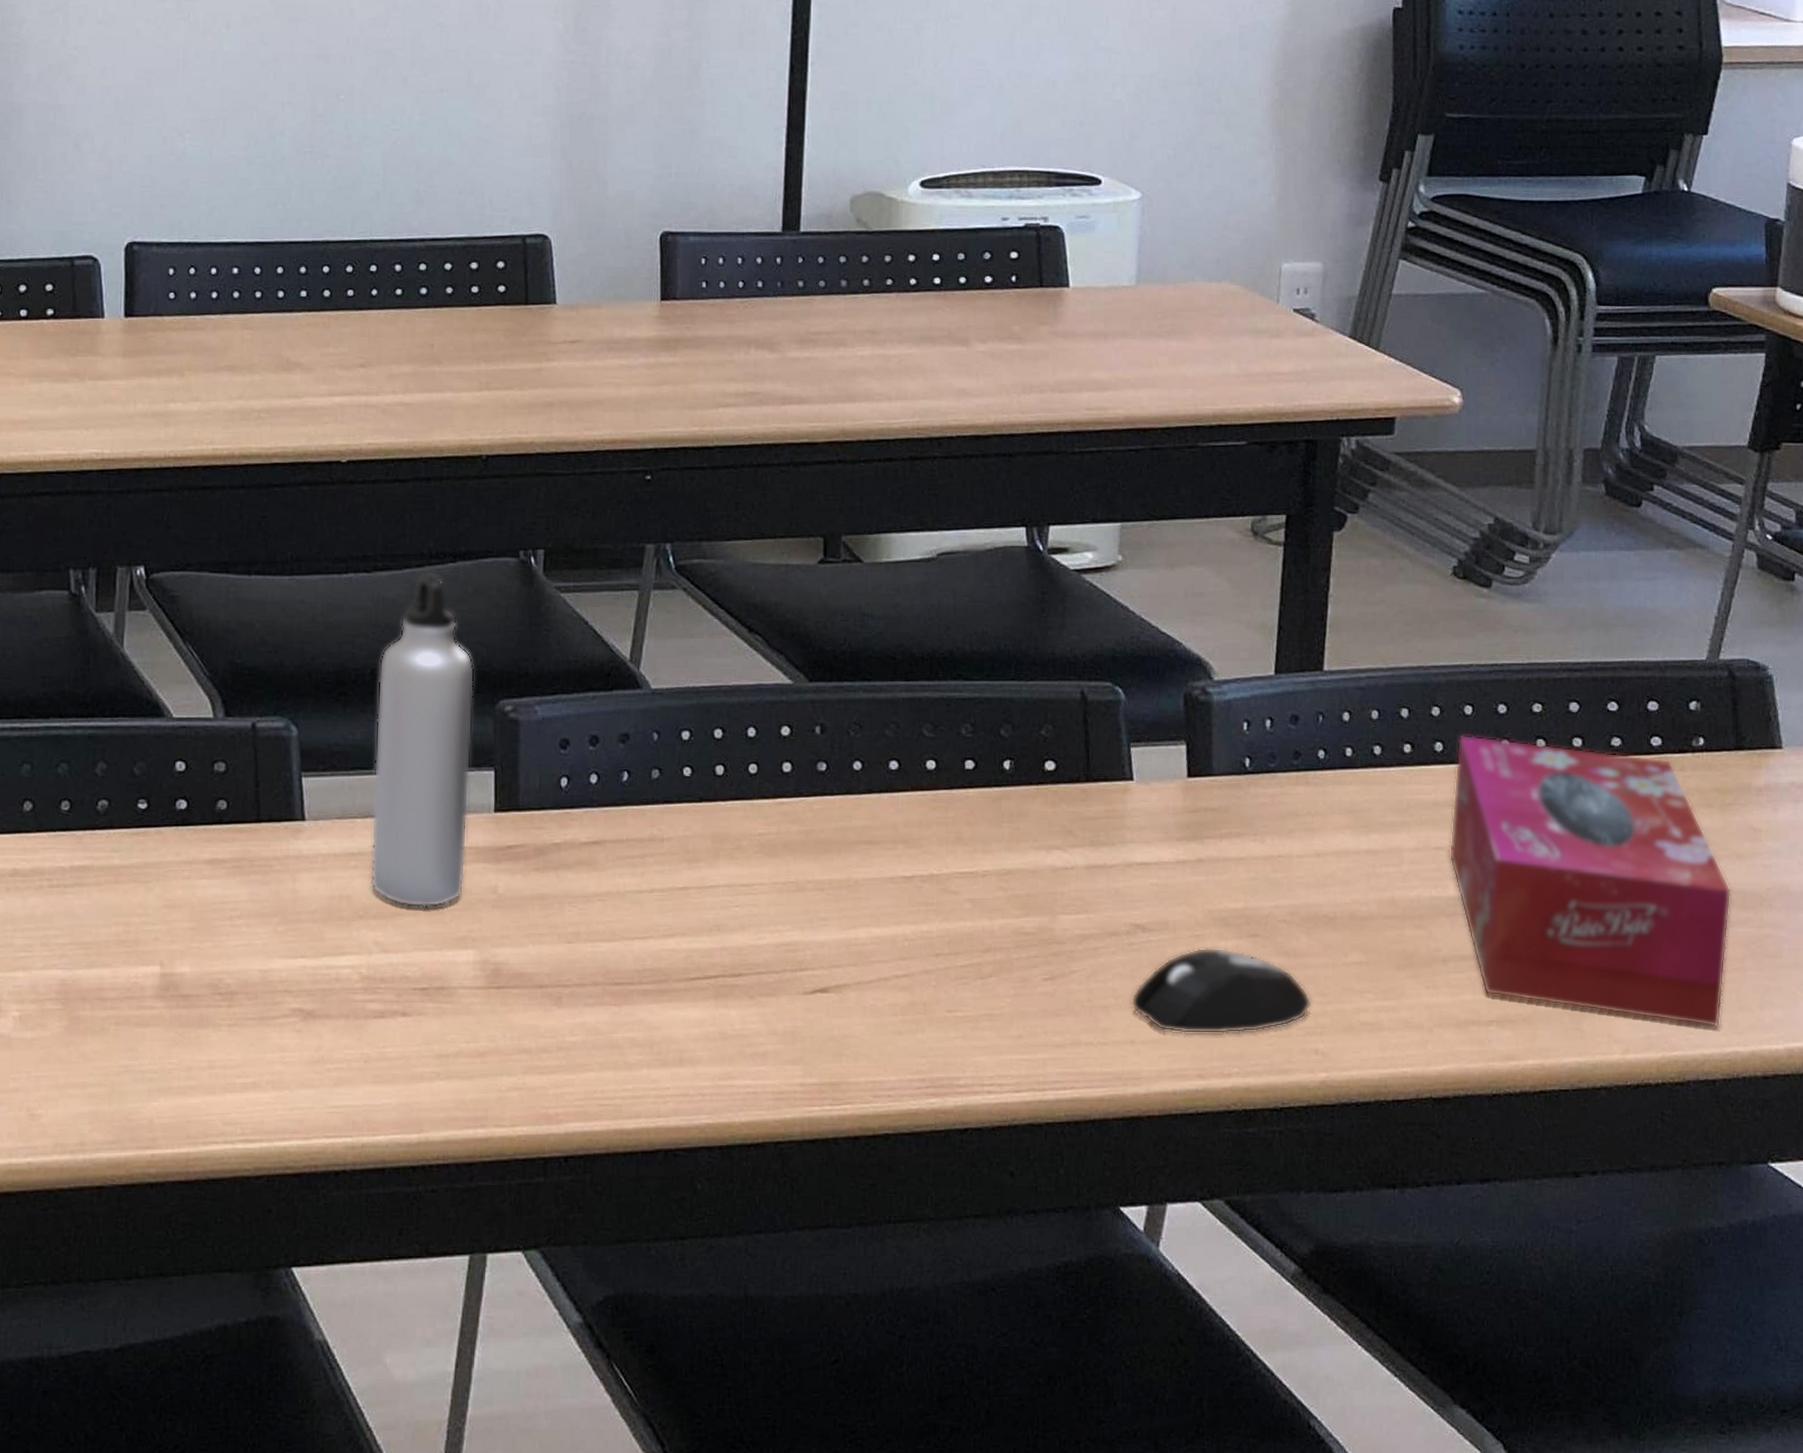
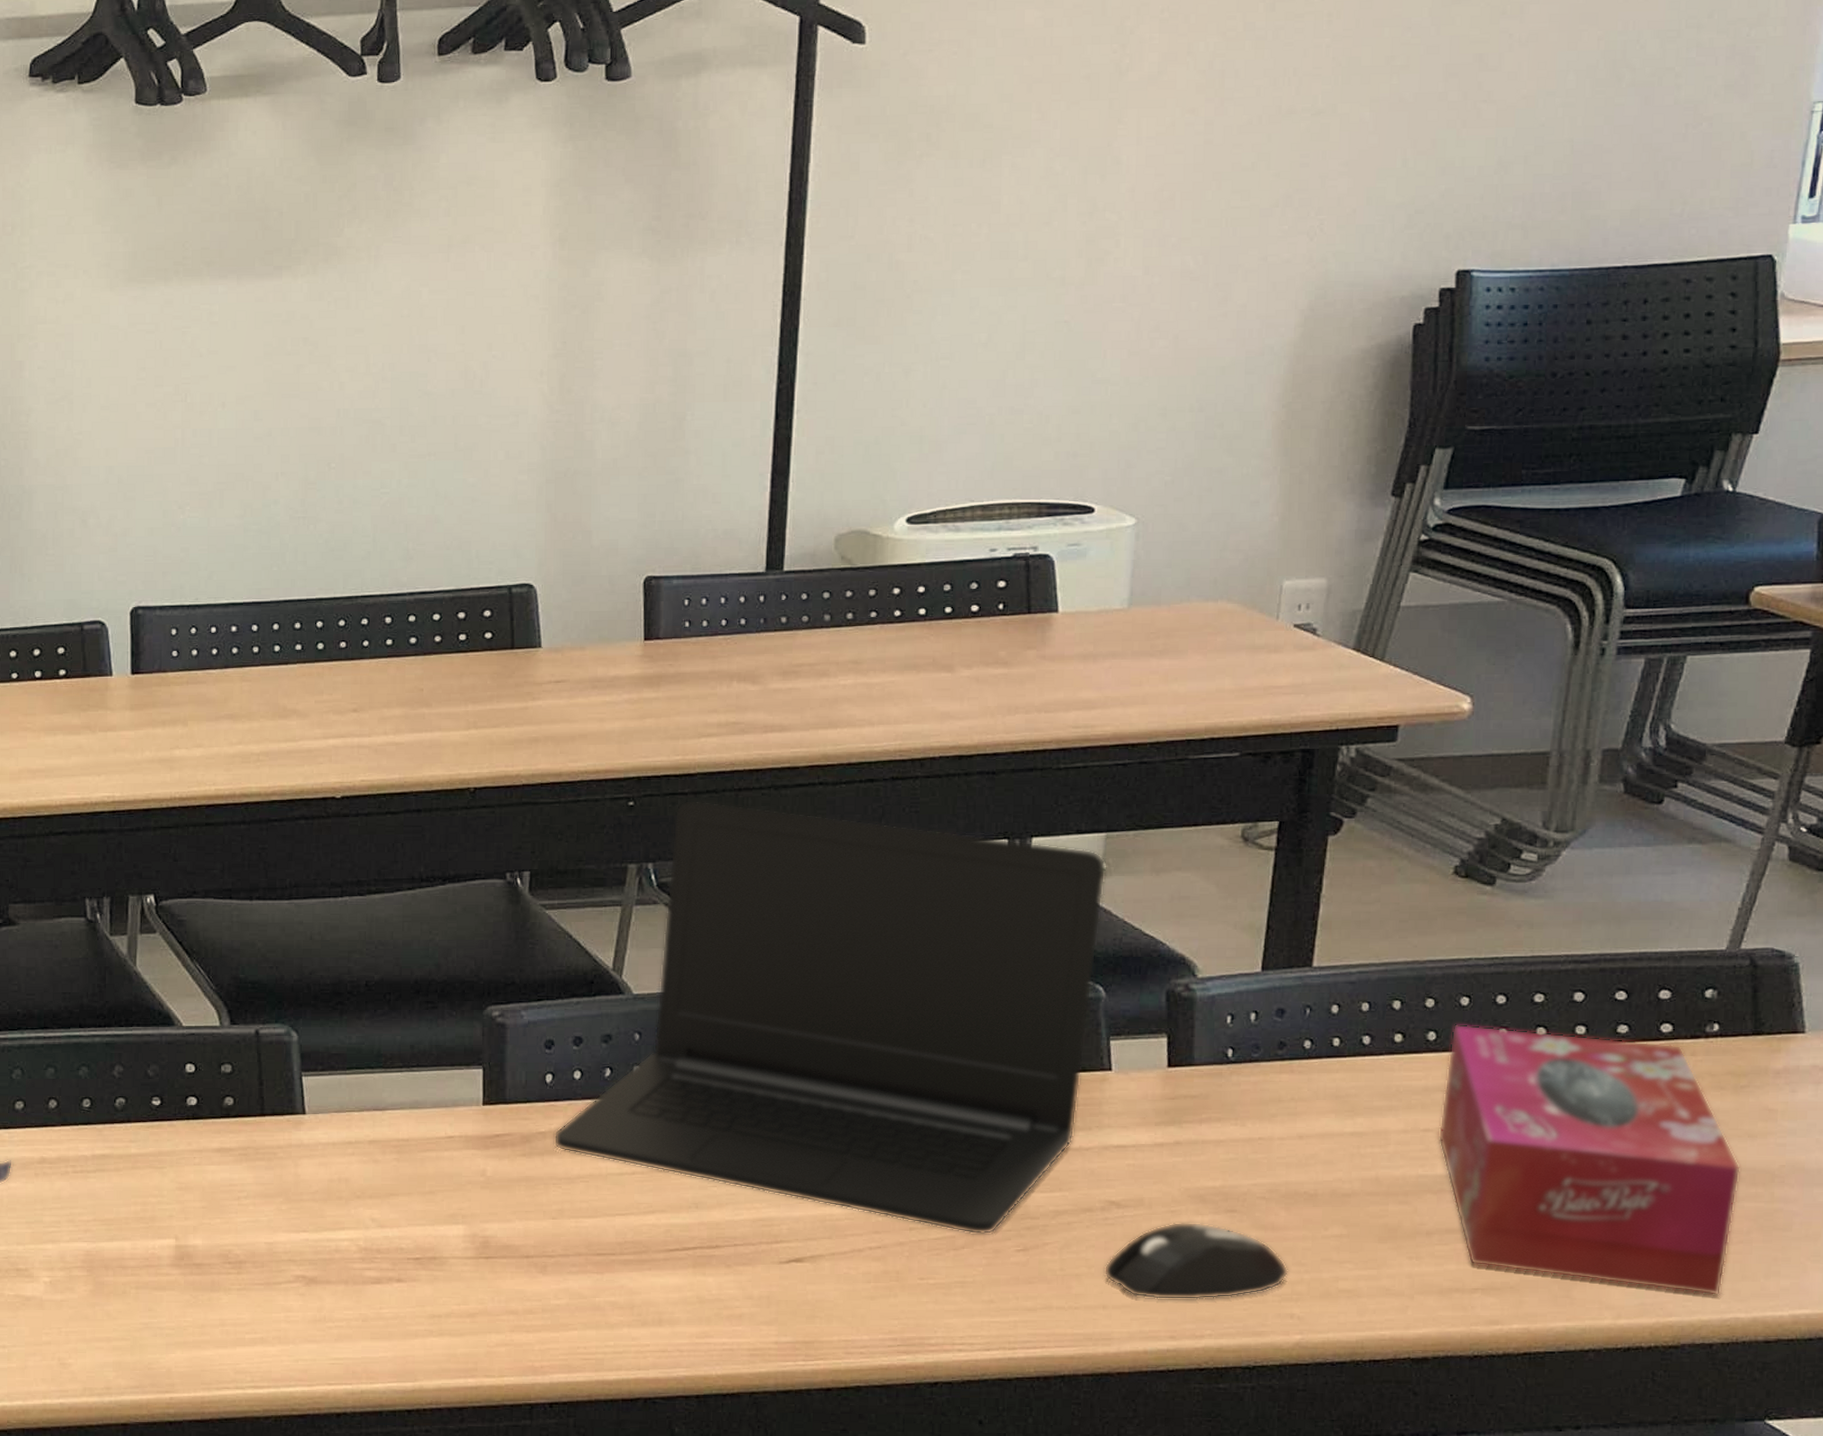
water bottle: present [370,570,475,909] -> none [367,893,464,1189]
laptop: none [569,475,1123,961] -> present [553,800,1107,1235]

